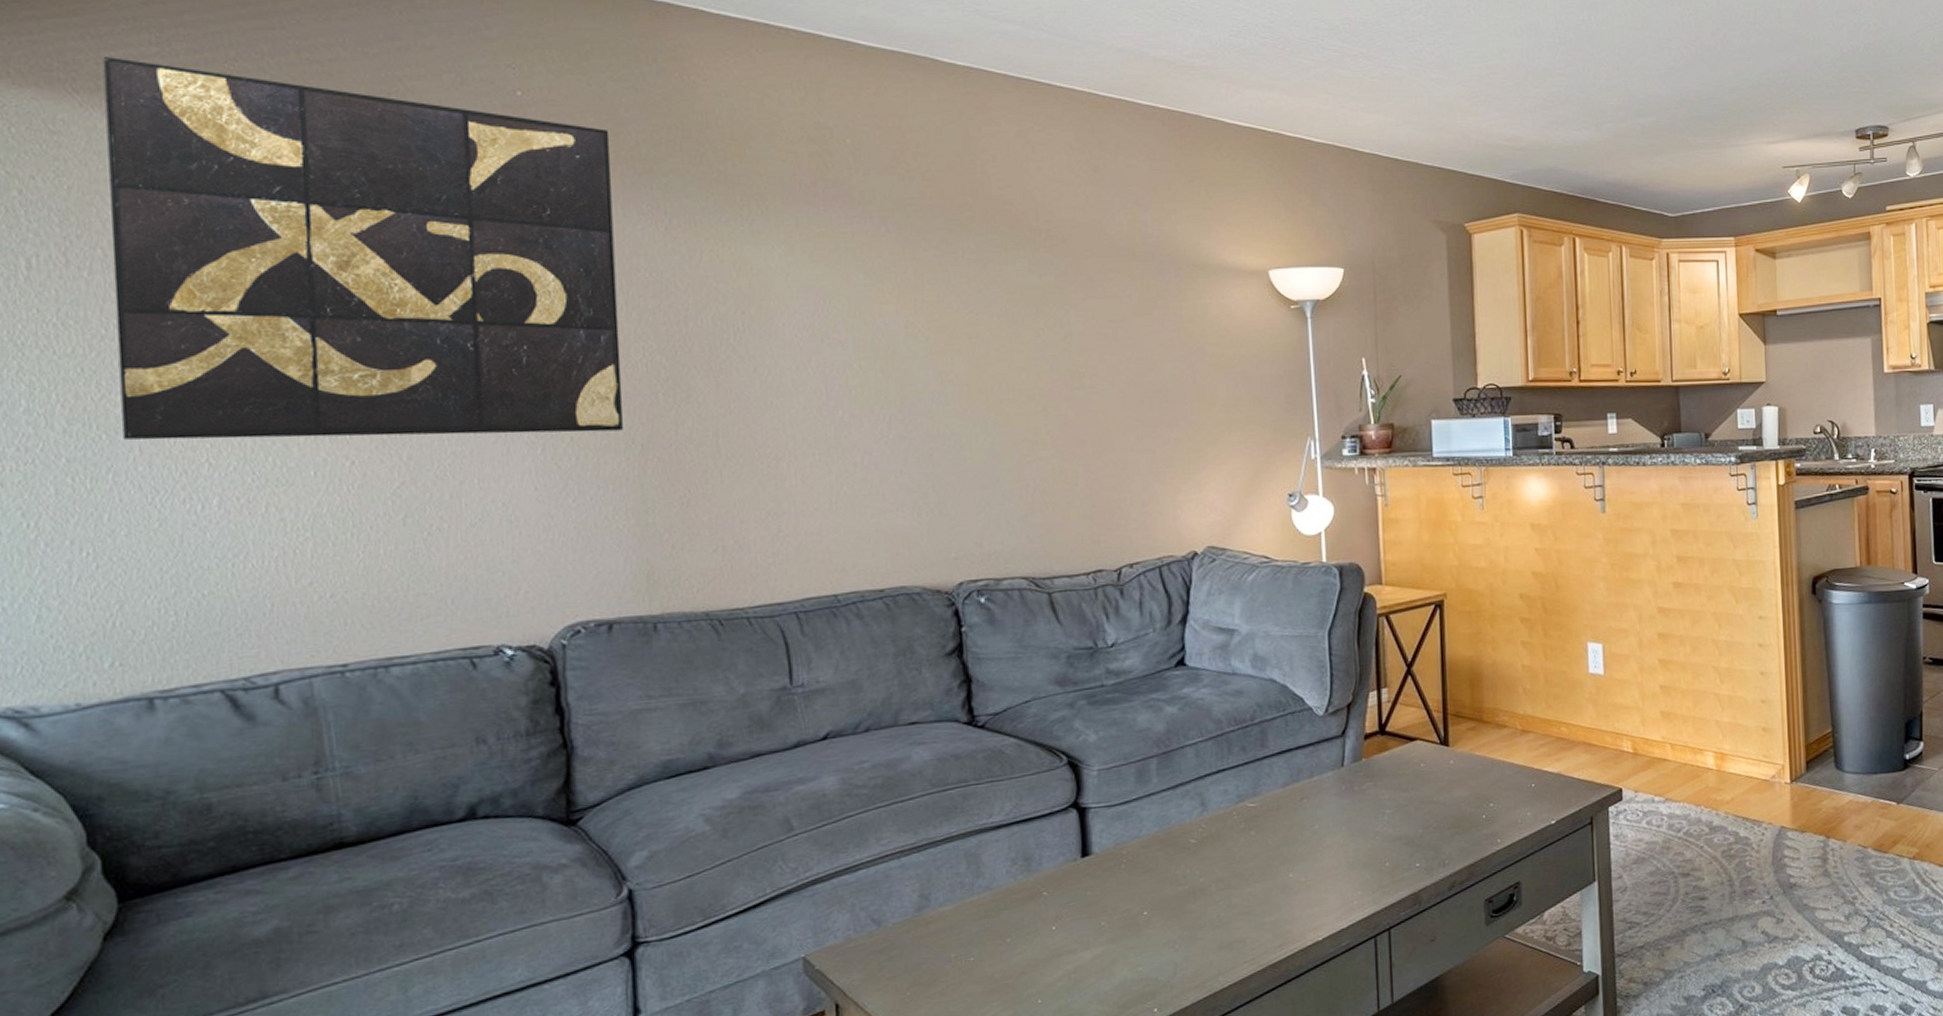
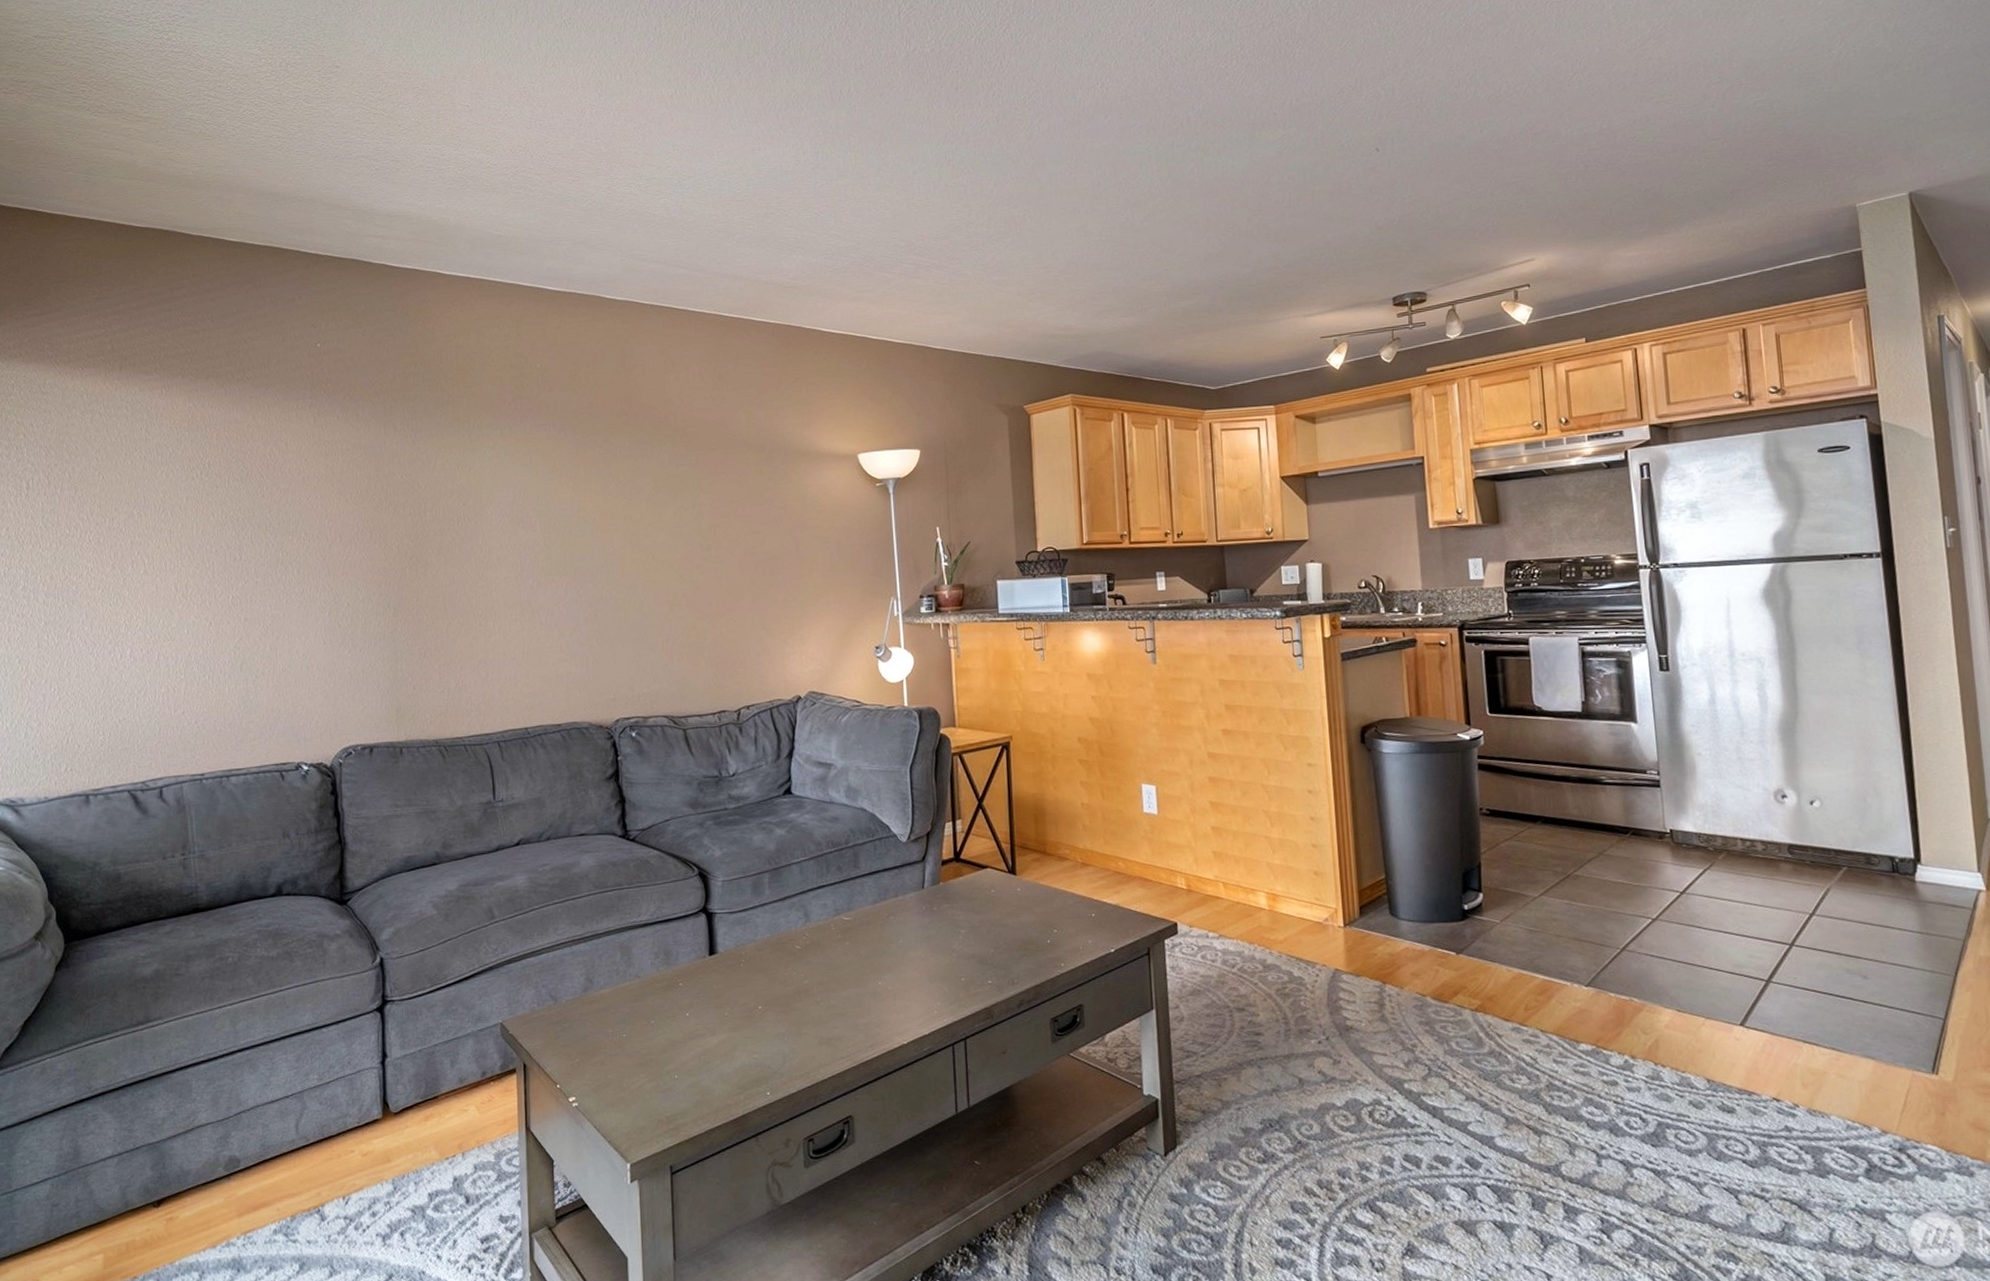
wall art: present [102,57,624,440] -> none [73,338,383,608]

